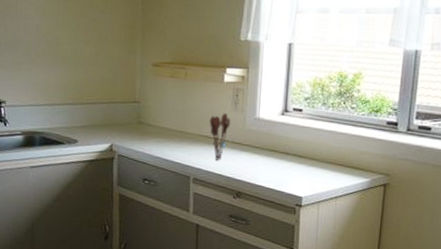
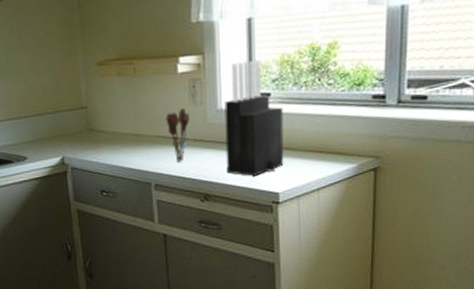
knife block: none [258,79,312,180] -> present [224,60,284,176]

